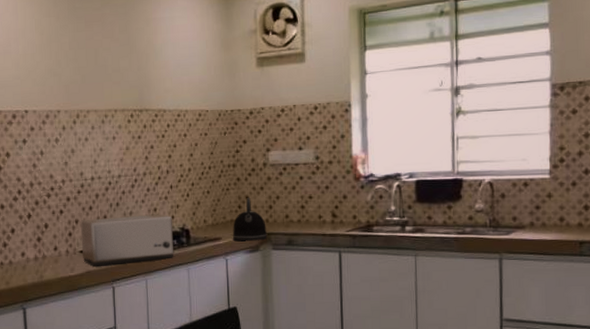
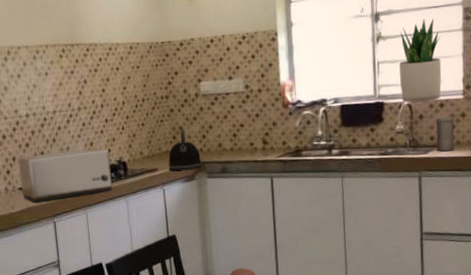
planter: none [480,94,526,181] -> present [399,19,442,103]
canister: none [519,197,540,234] -> present [436,117,455,152]

